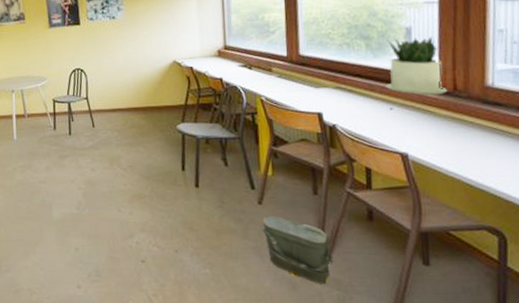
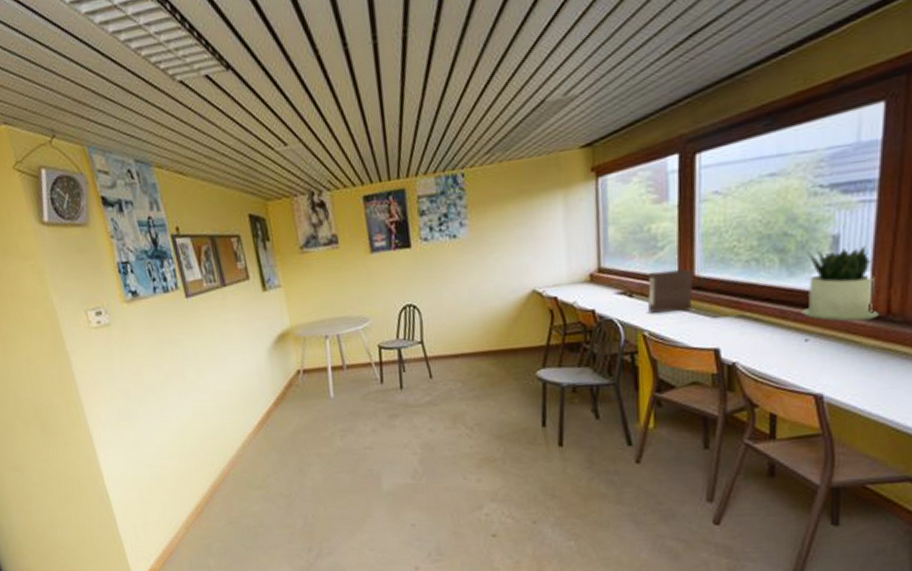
bag: present [262,215,334,285] -> none [640,475,724,553]
binder: none [263,49,299,82] -> present [646,269,694,313]

